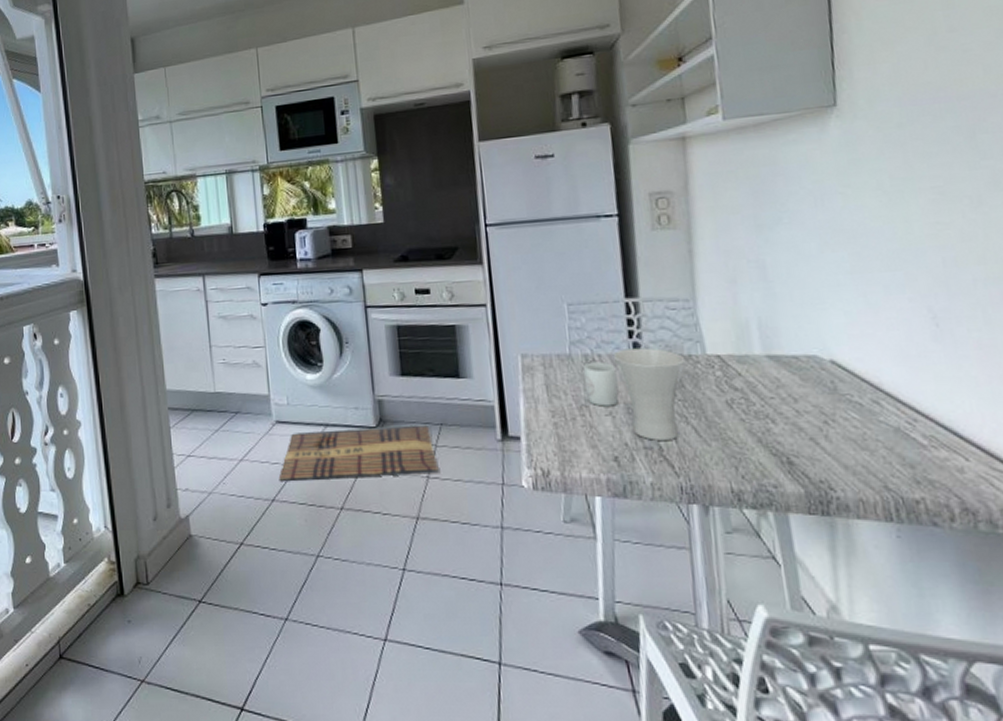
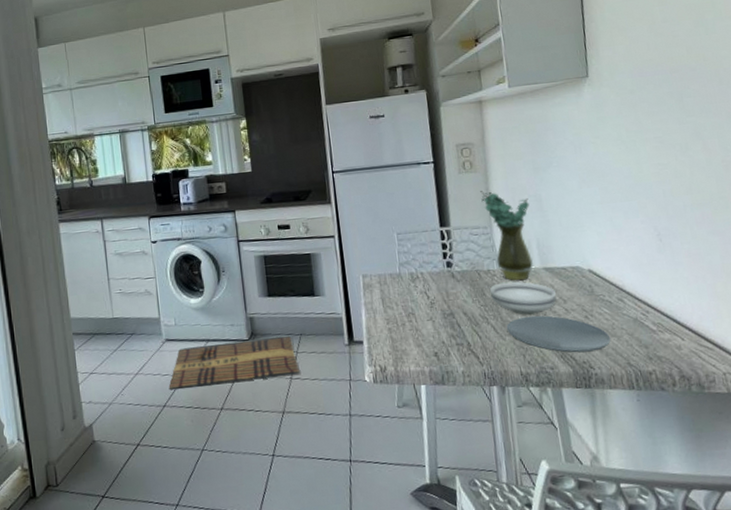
mug: present [583,362,619,407] -> none [410,278,437,314]
cup: present [613,347,686,441] -> none [432,265,486,338]
vase: none [680,253,752,371] -> present [480,191,533,281]
bowl: none [690,371,784,417] -> present [489,281,557,316]
plate: none [712,416,861,469] -> present [506,315,611,353]

